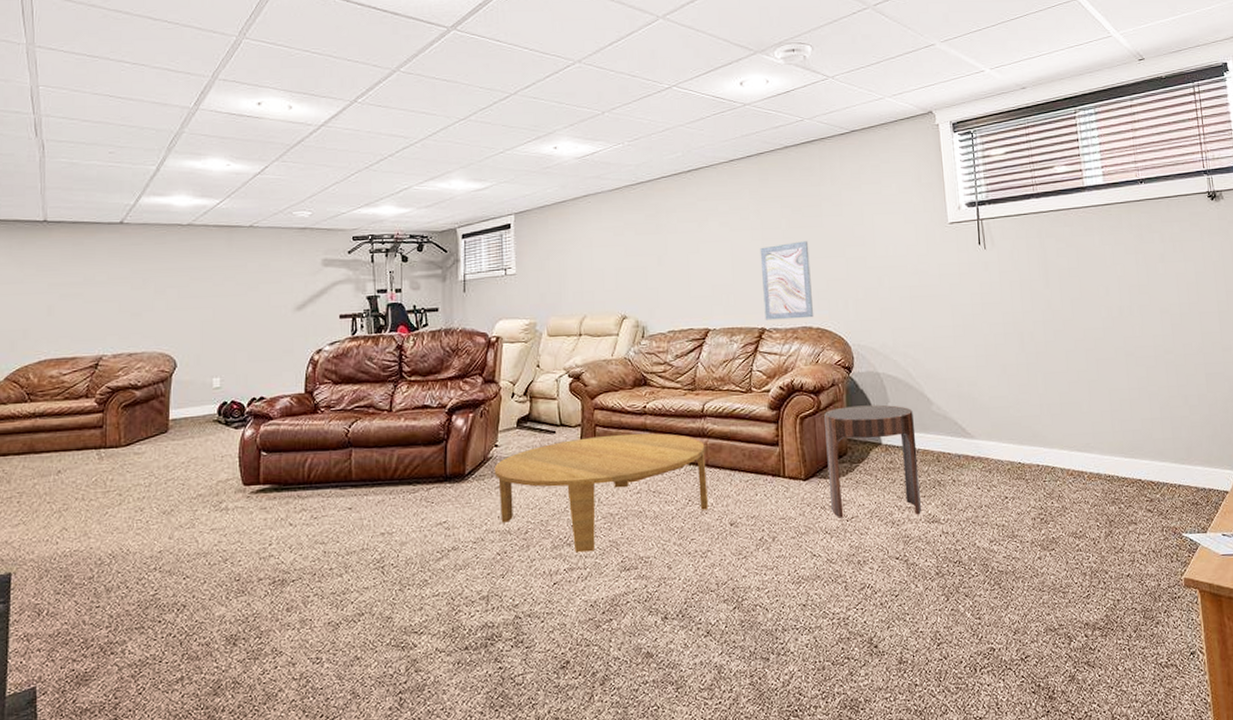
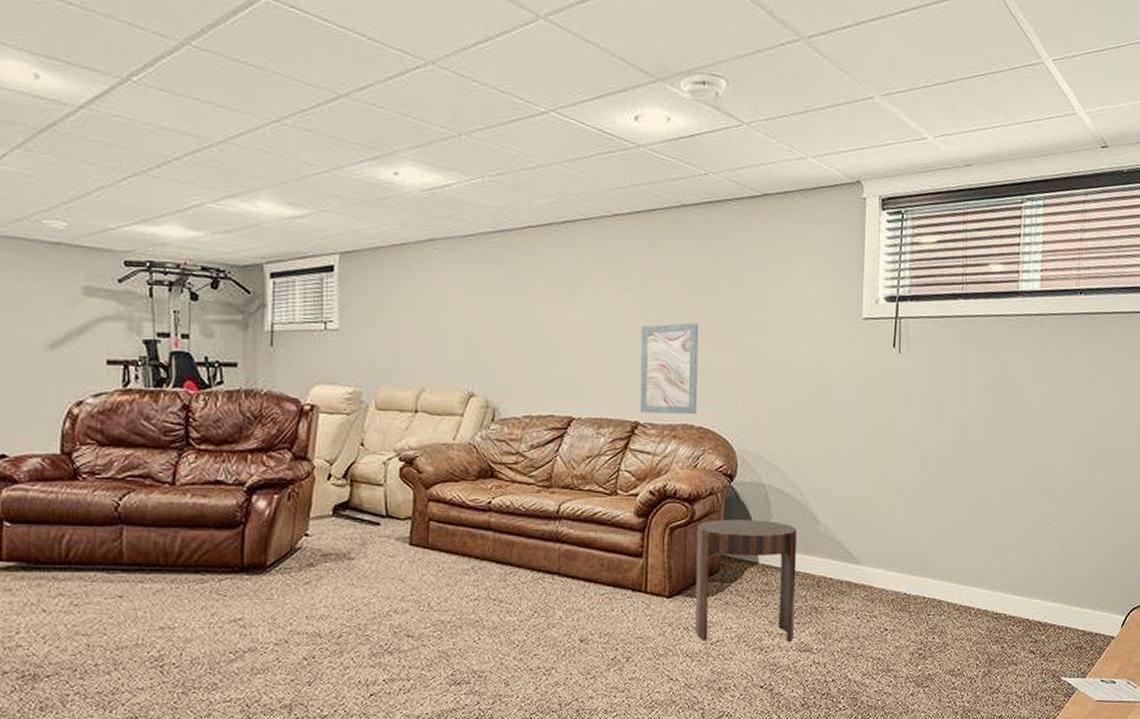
coffee table: present [494,433,708,553] -> none [302,532,558,662]

